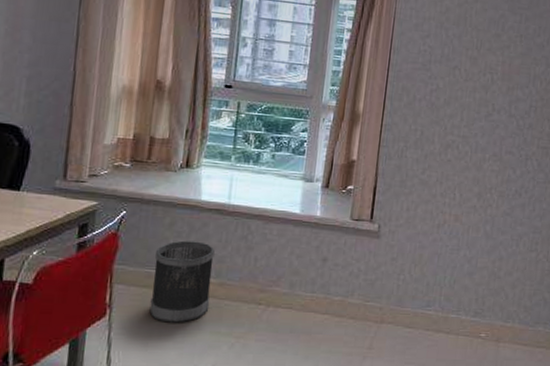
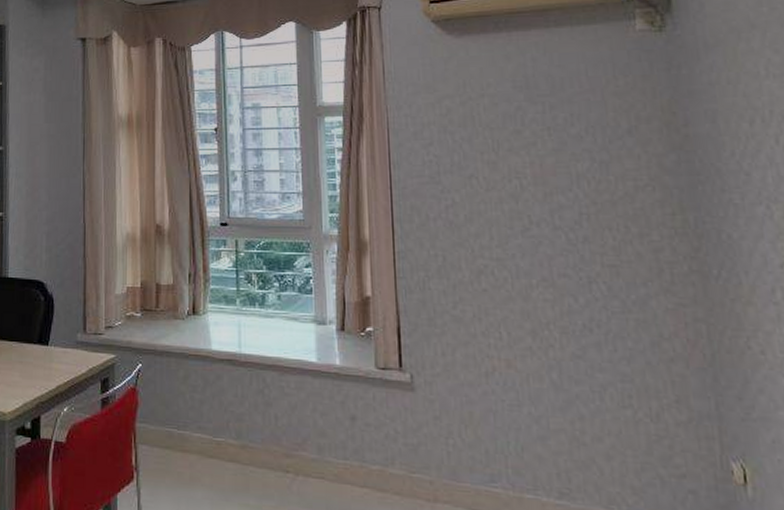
wastebasket: present [149,240,215,323] -> none [174,395,234,492]

